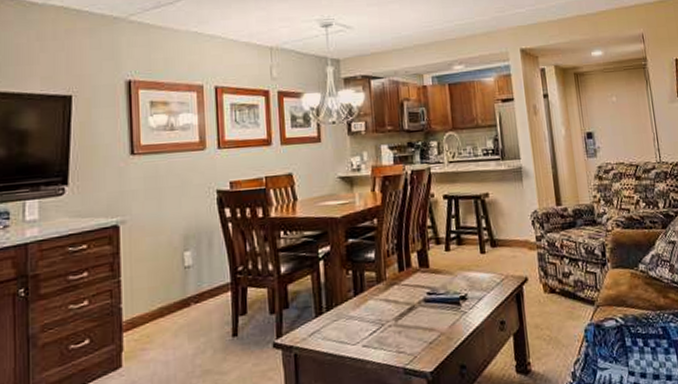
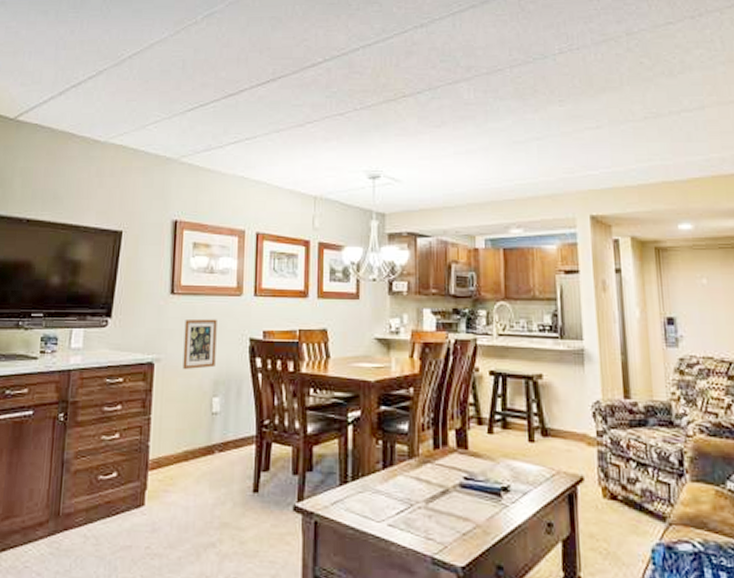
picture frame: none [148,175,184,229] -> present [183,318,217,370]

